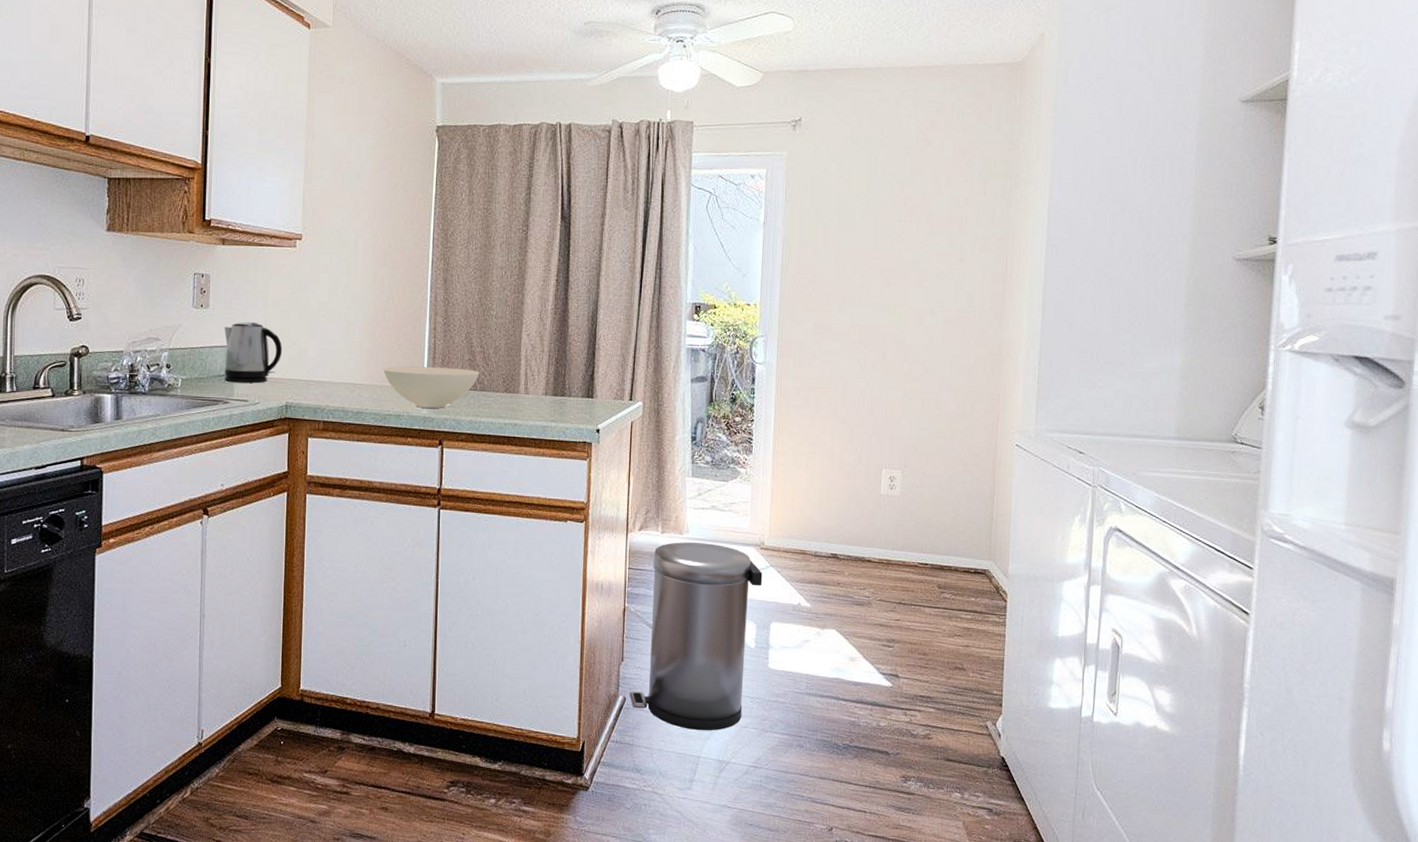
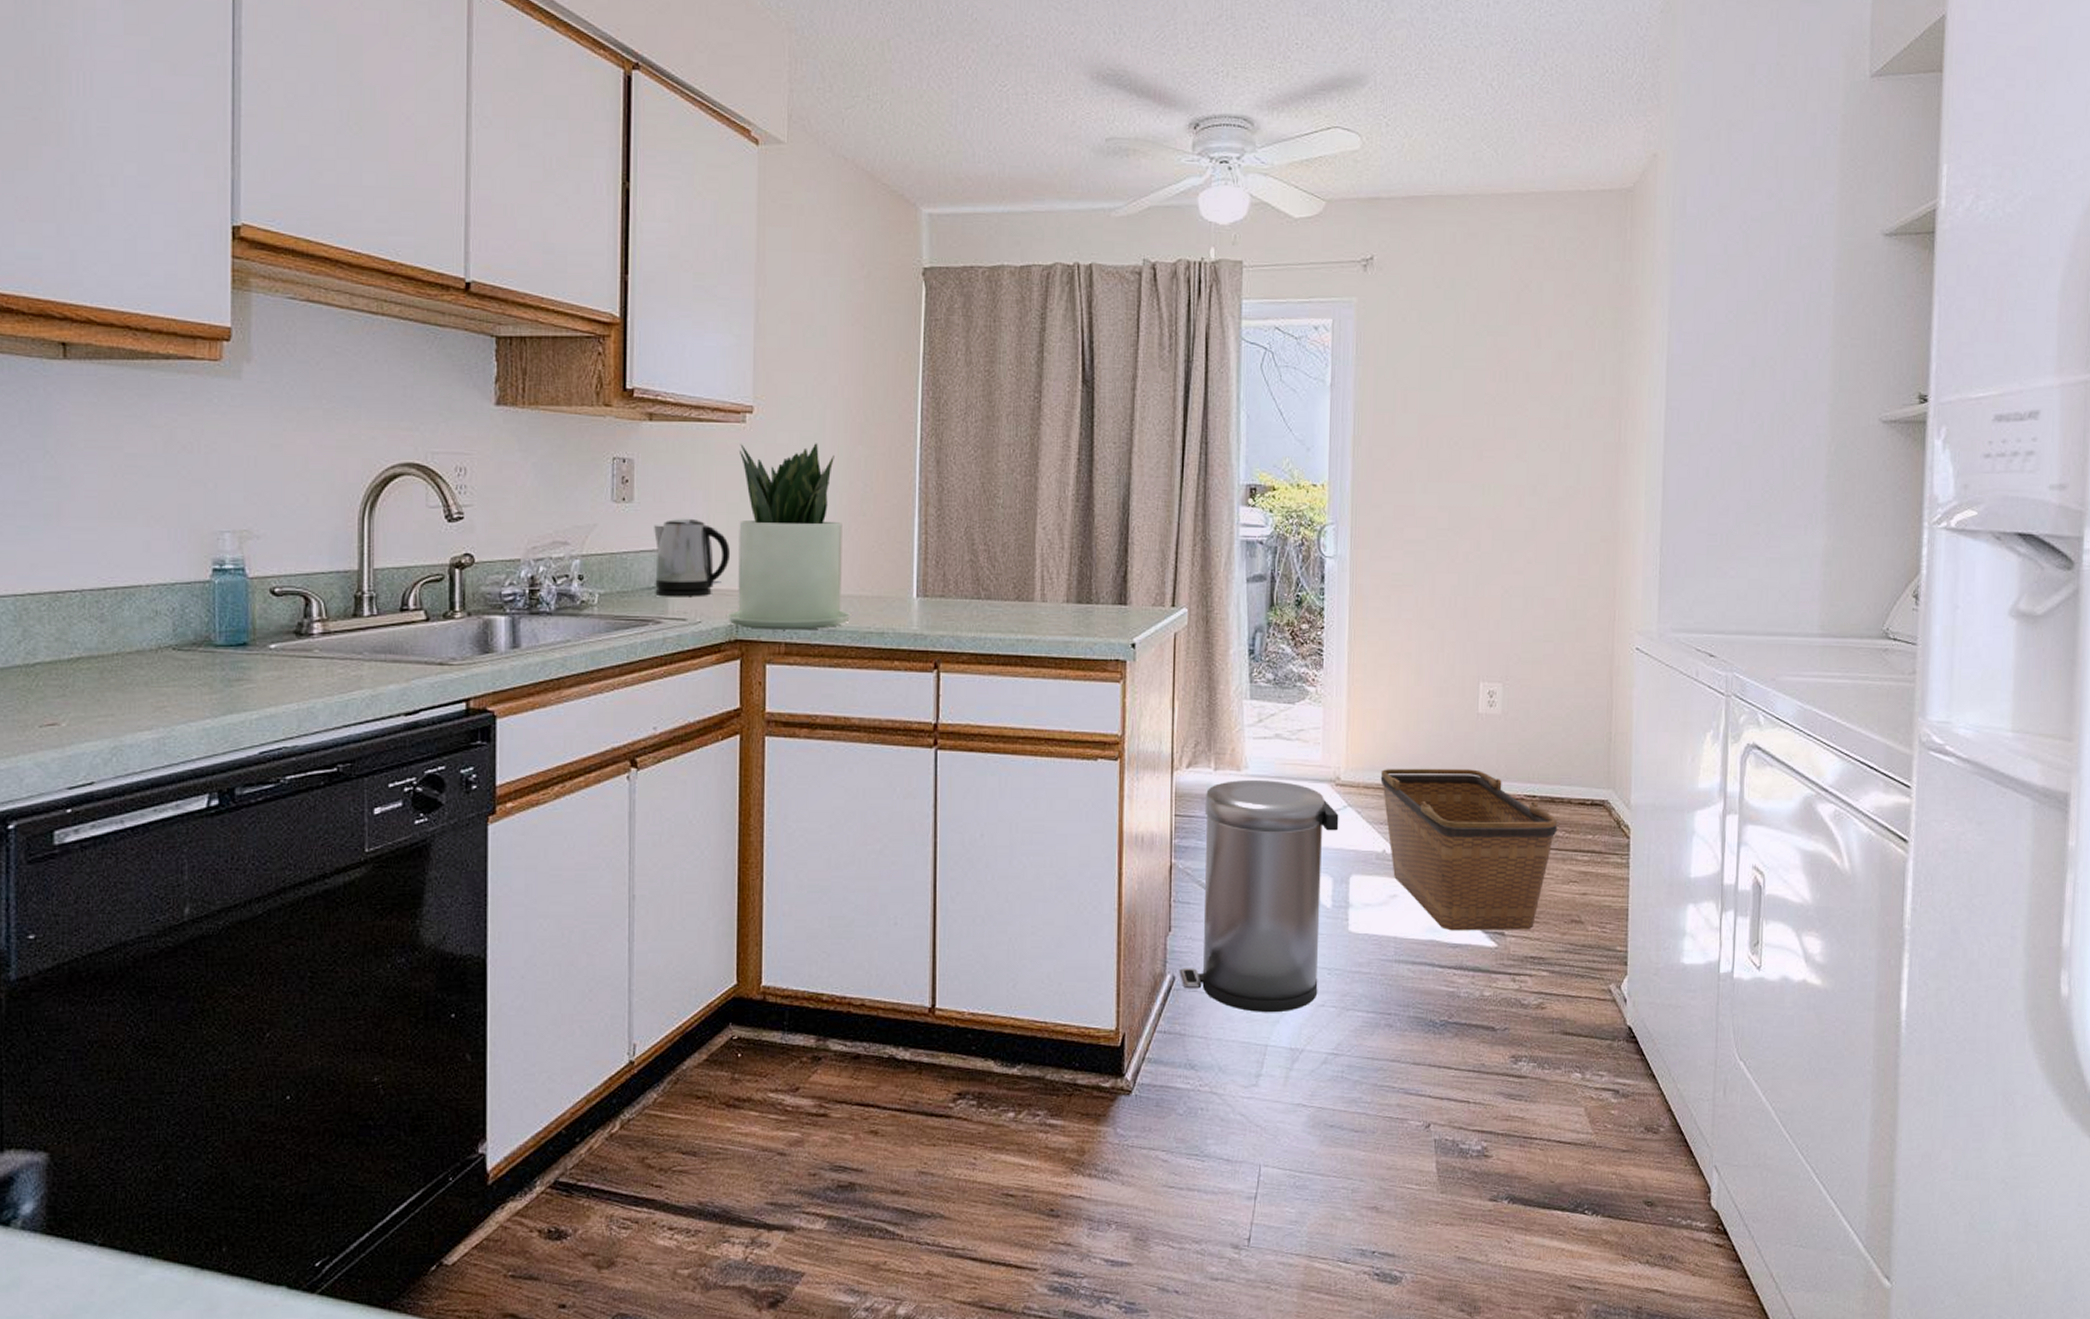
planter: none [278,264,376,412] -> present [726,443,853,630]
bowl: present [383,366,479,408] -> none [861,570,983,623]
bicycle basket: none [797,537,946,674] -> present [1380,768,1558,931]

